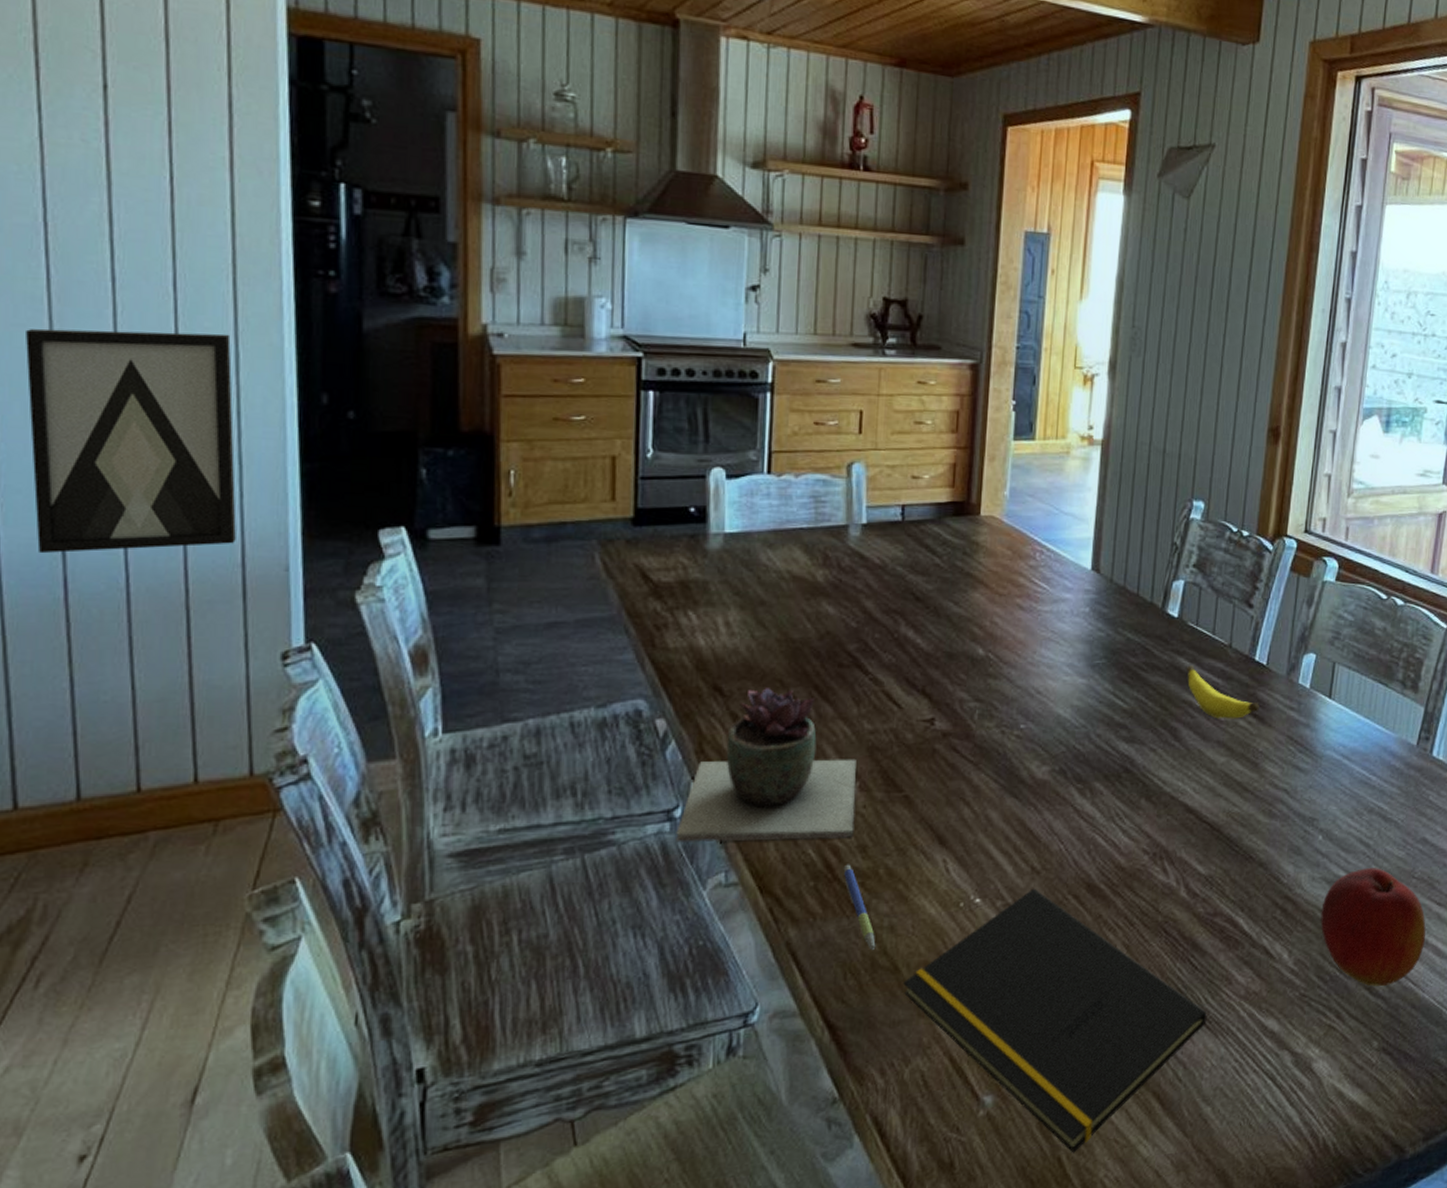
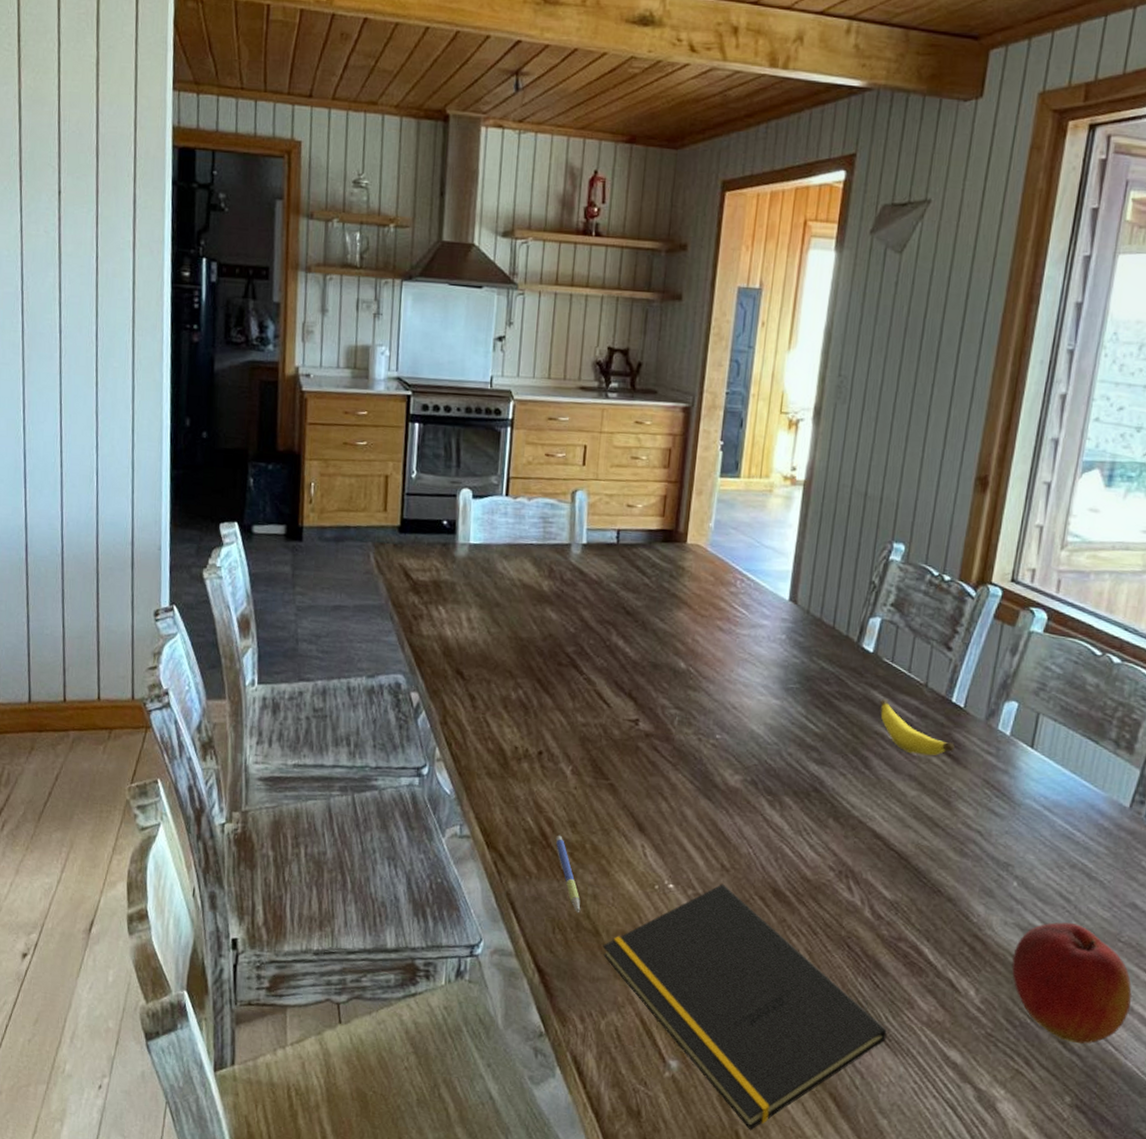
wall art: present [26,328,236,554] -> none [8,366,130,528]
succulent plant: present [675,688,856,843] -> none [423,676,570,813]

